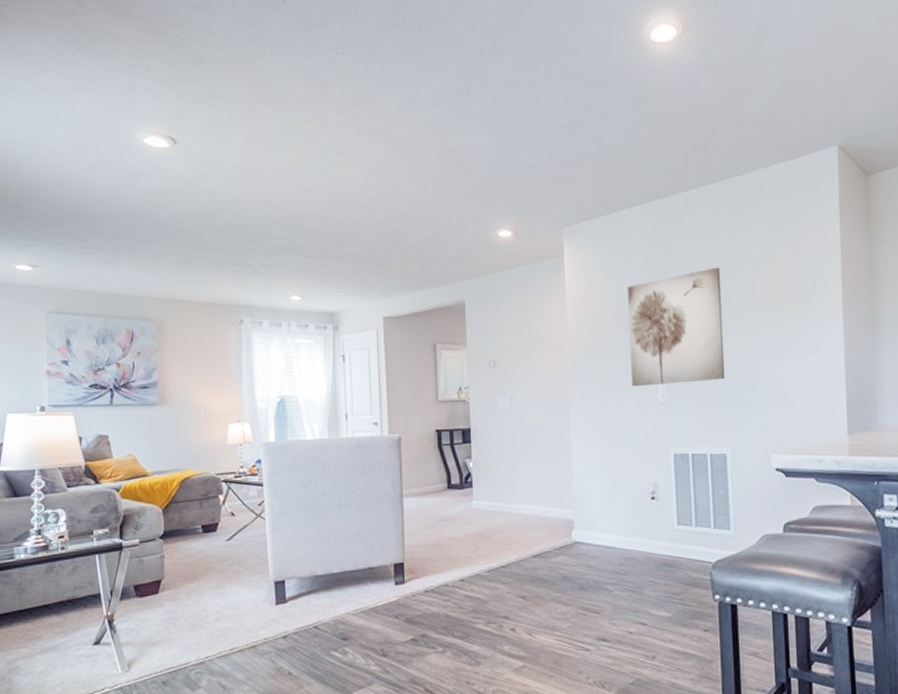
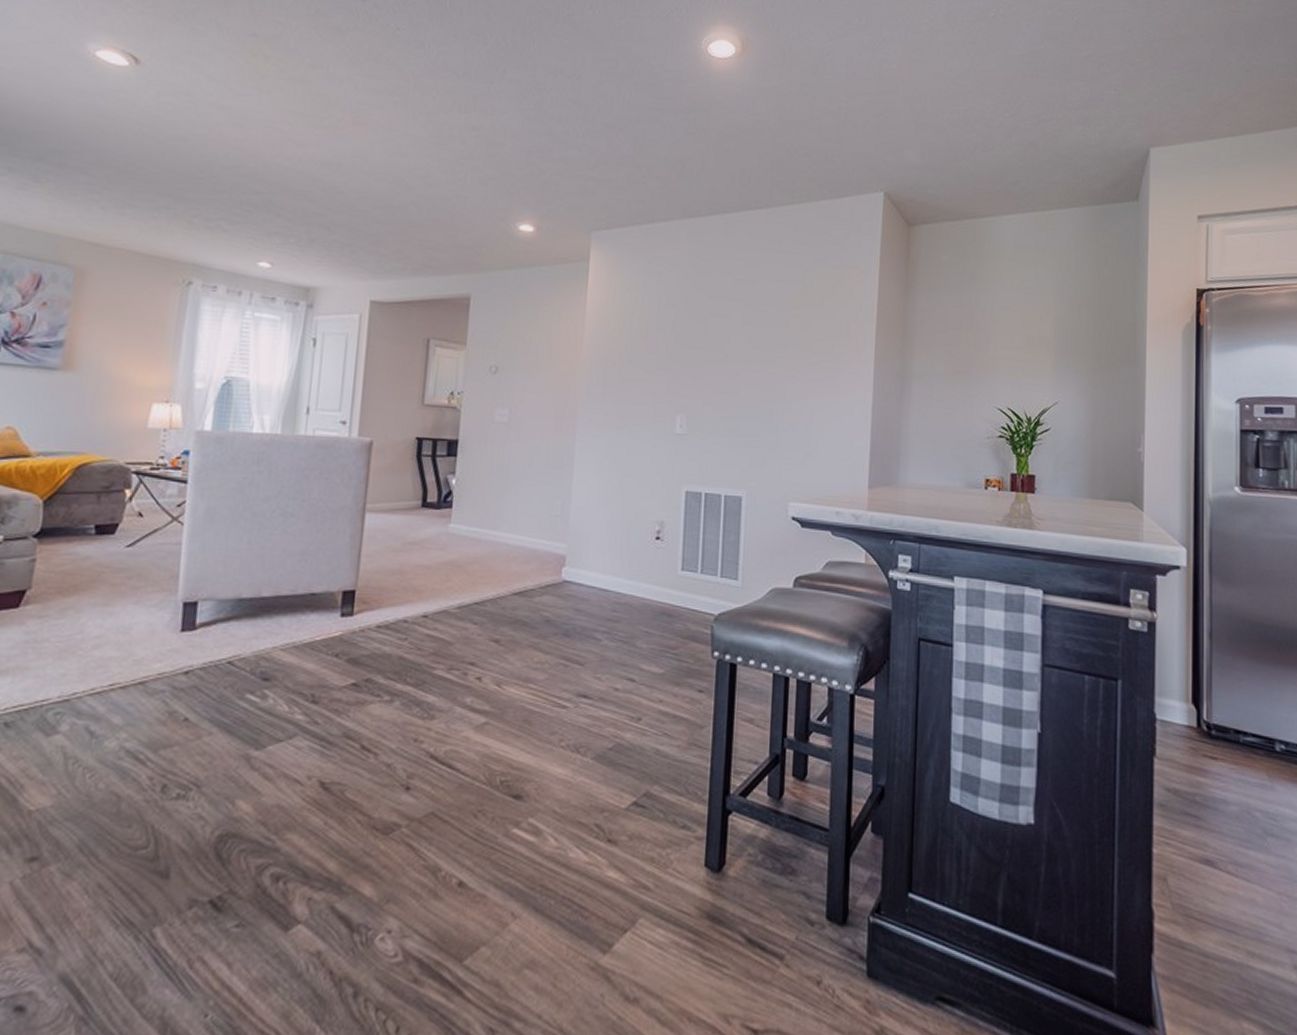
wall art: present [627,267,726,387] -> none [648,296,755,417]

